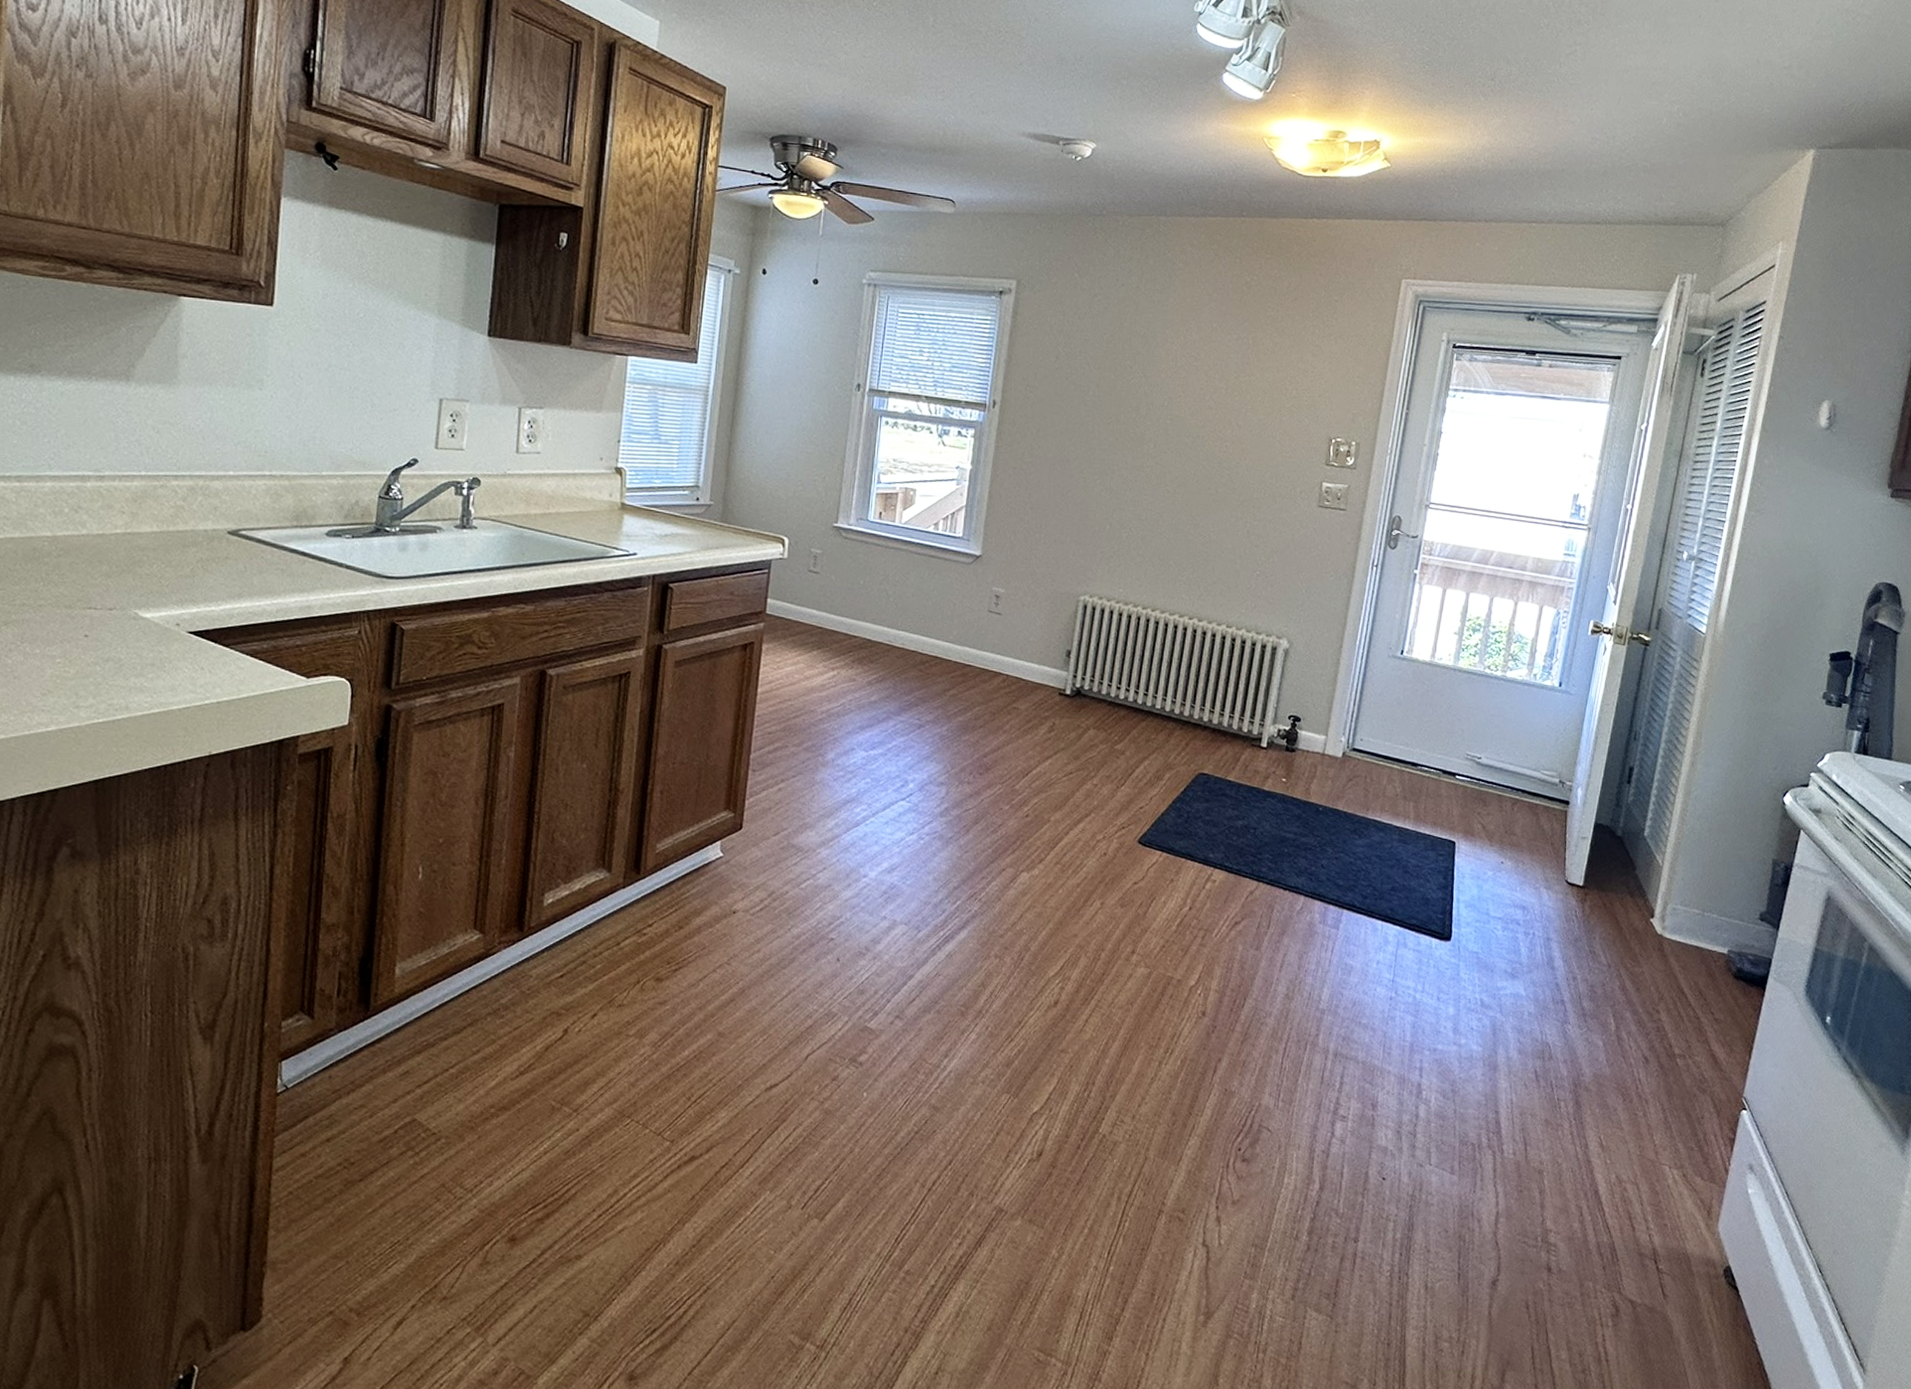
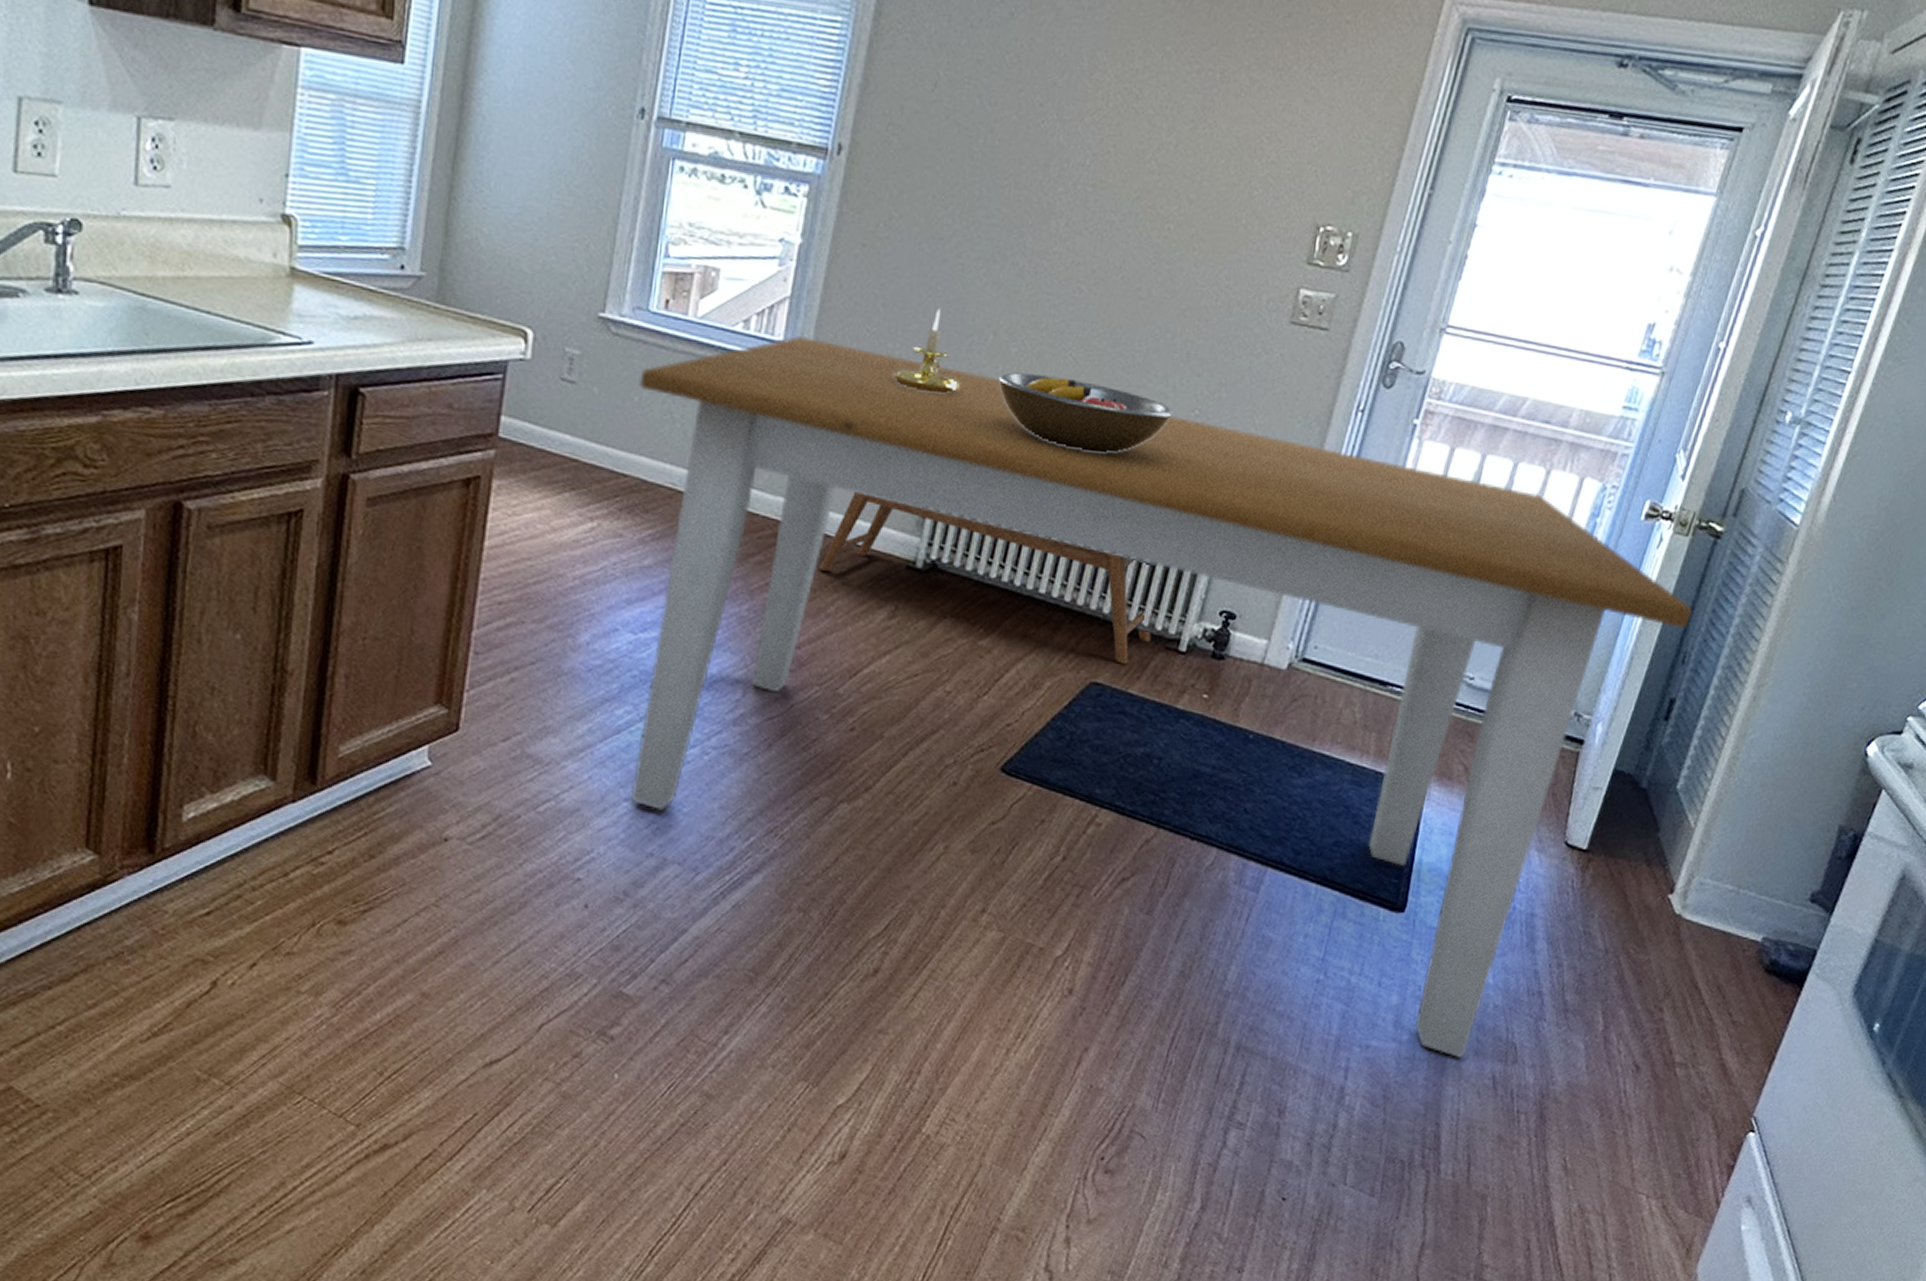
table: none [863,532,1636,1056] -> present [630,335,1692,1058]
bench: none [996,641,1240,759] -> present [818,492,1157,665]
candle holder: none [1040,510,1087,567] -> present [892,310,958,393]
fruit bowl: none [1115,550,1242,604] -> present [998,372,1175,453]

